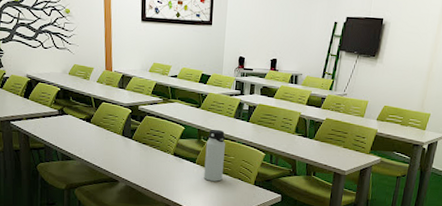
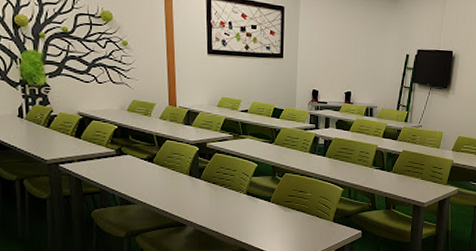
water bottle: present [204,129,226,182] -> none [280,165,302,220]

